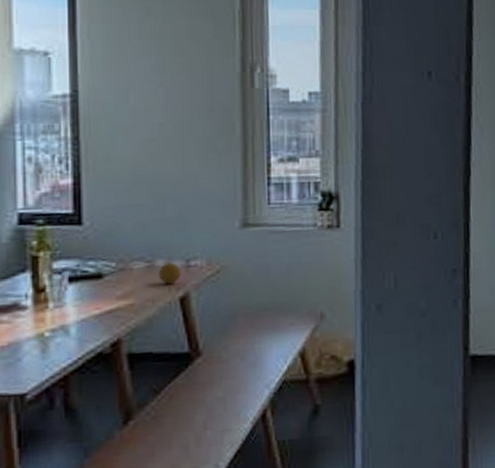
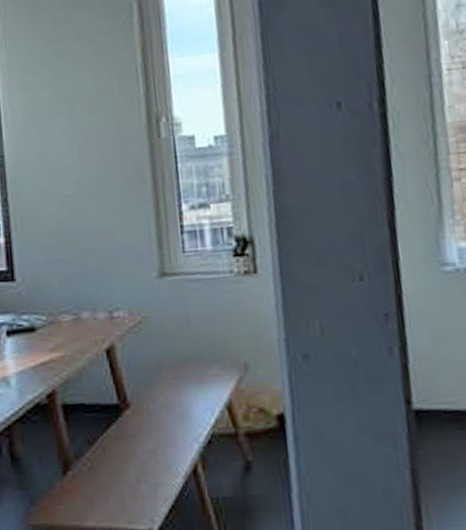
fruit: present [158,262,181,284] -> none [84,314,105,336]

